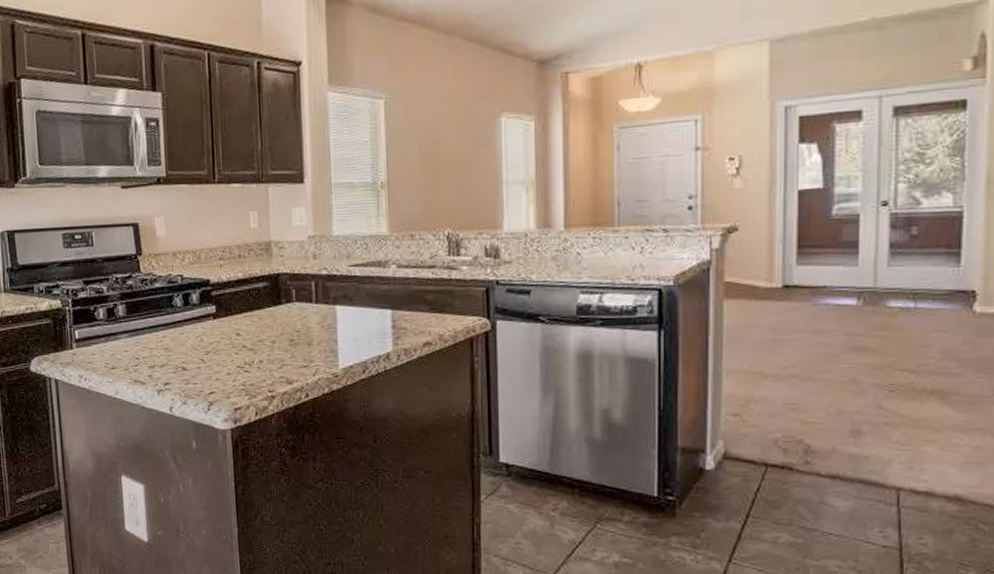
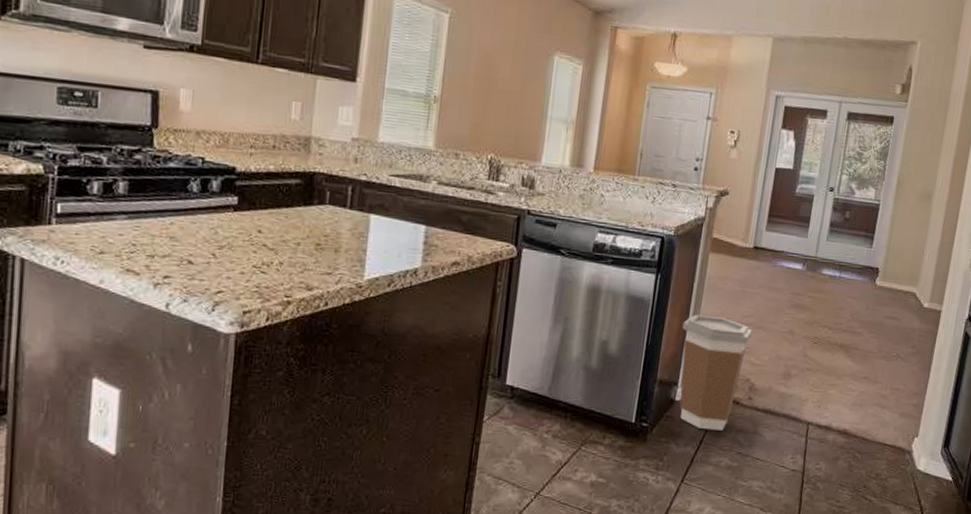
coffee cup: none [702,370,797,502] -> present [679,314,752,431]

